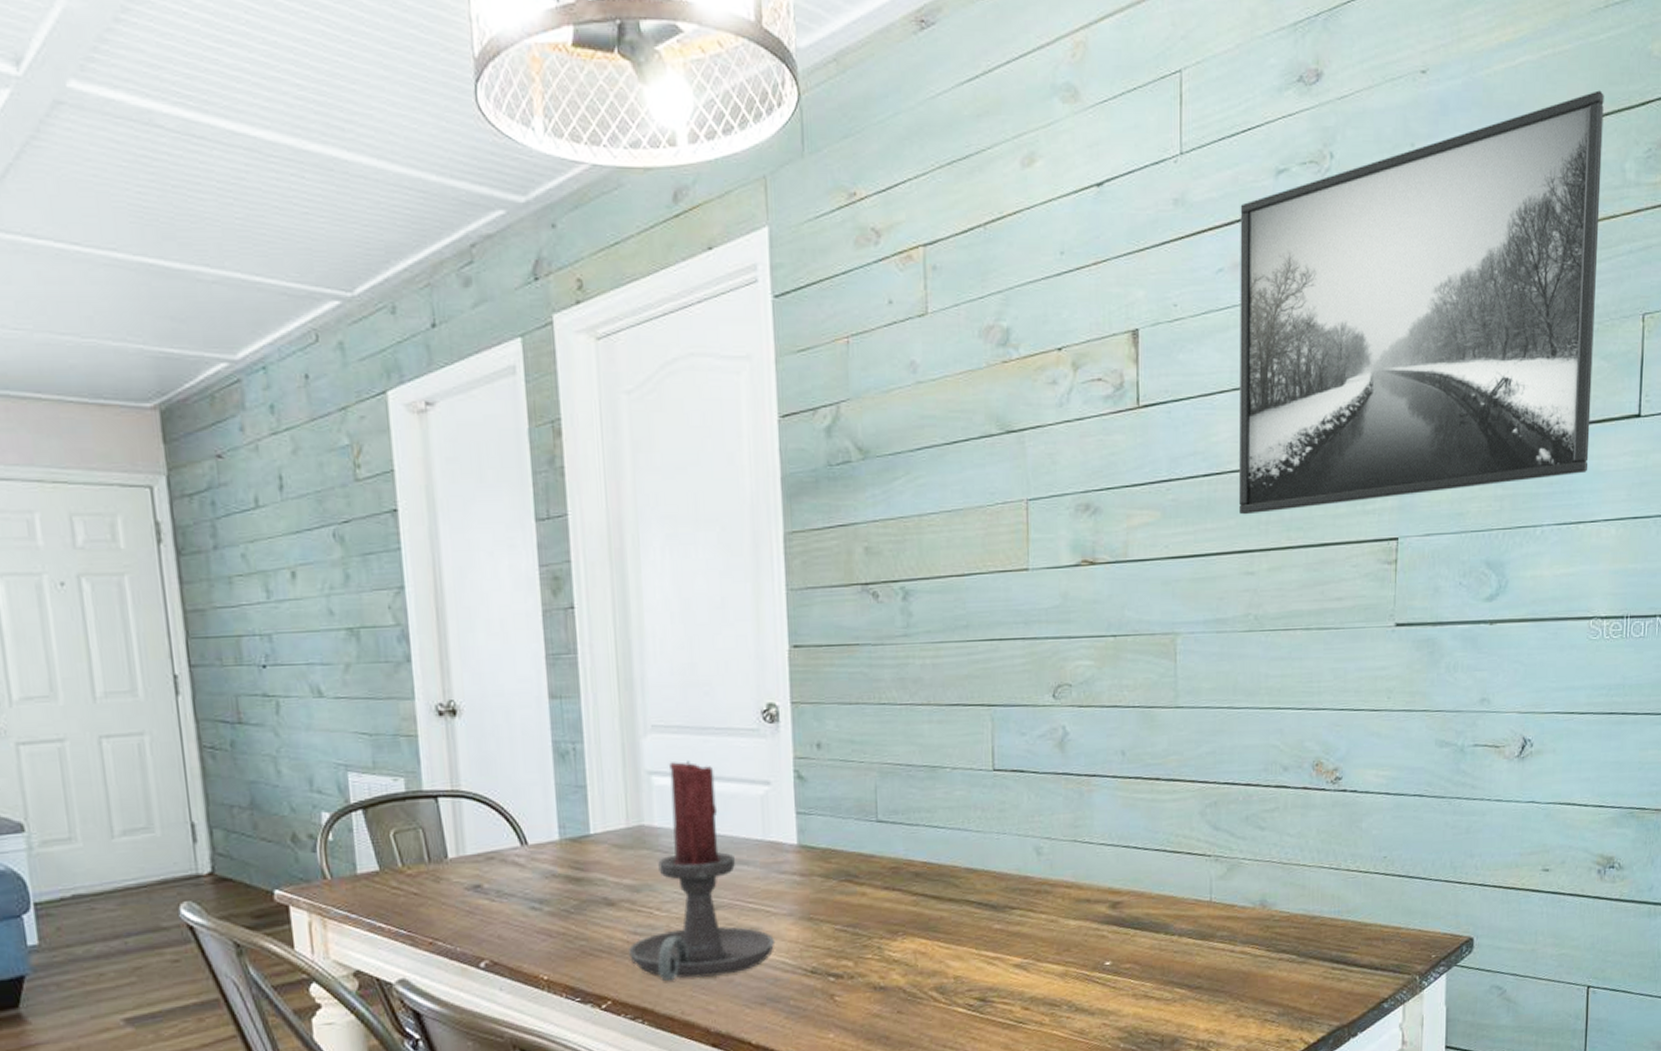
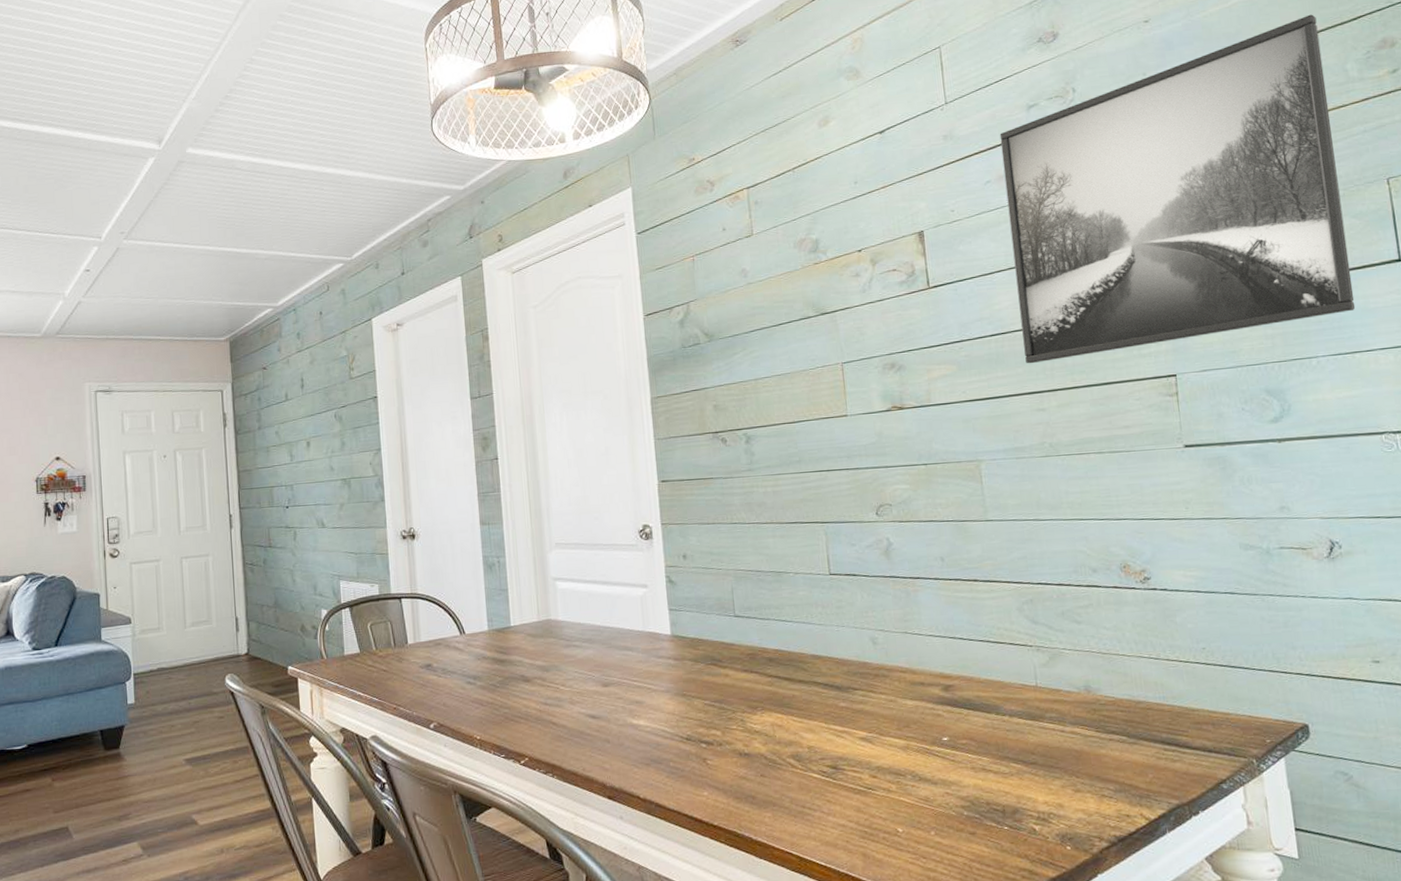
candle holder: present [629,761,775,981] -> none [541,570,656,743]

